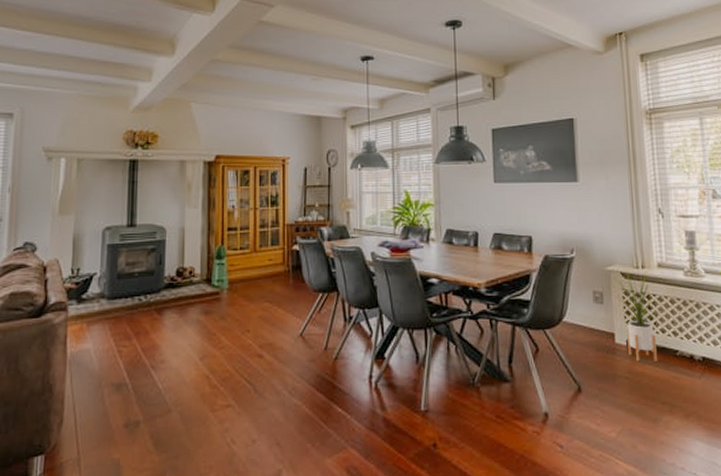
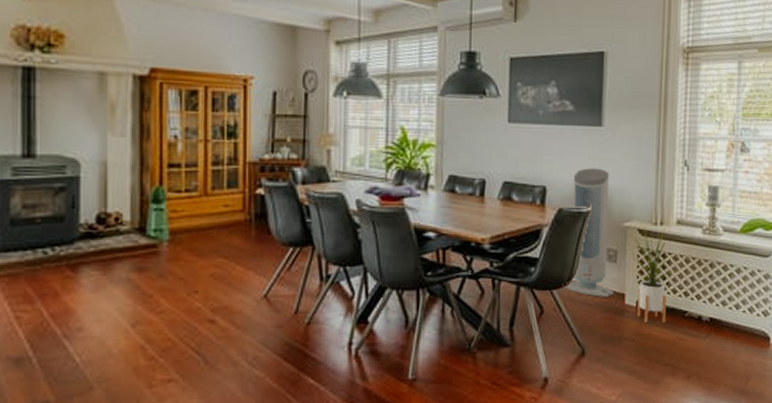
air purifier: none [554,218,604,336] -> present [562,168,614,297]

